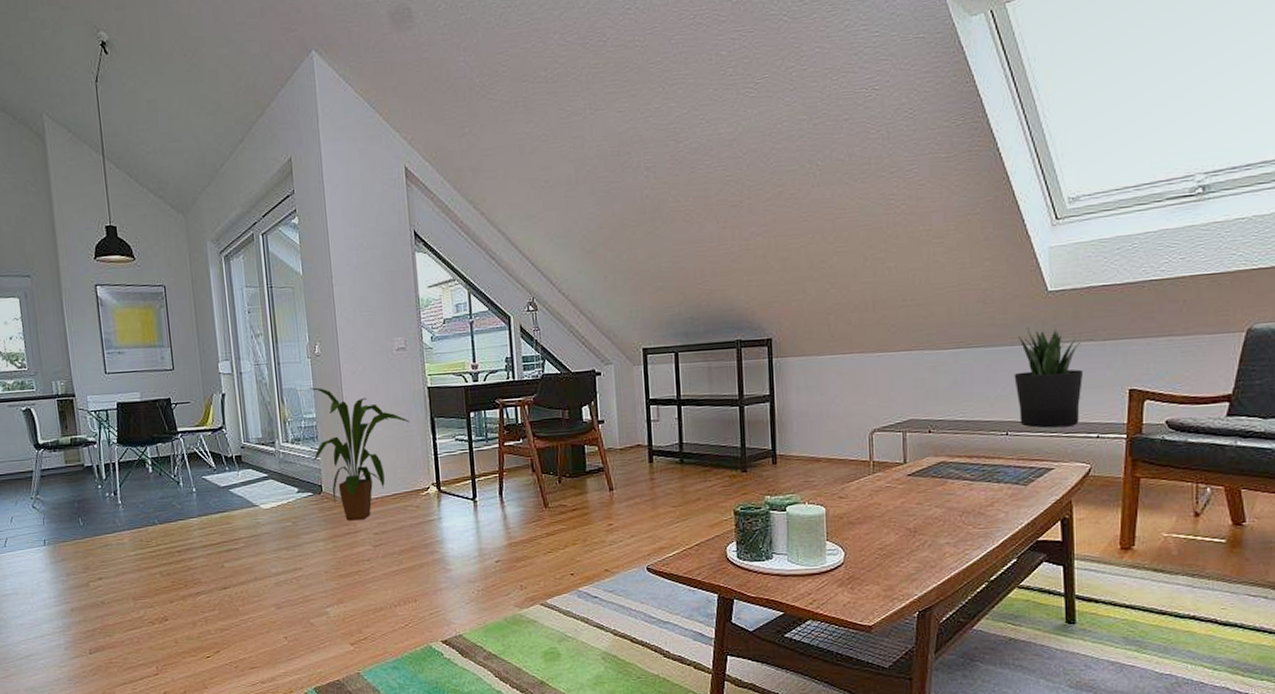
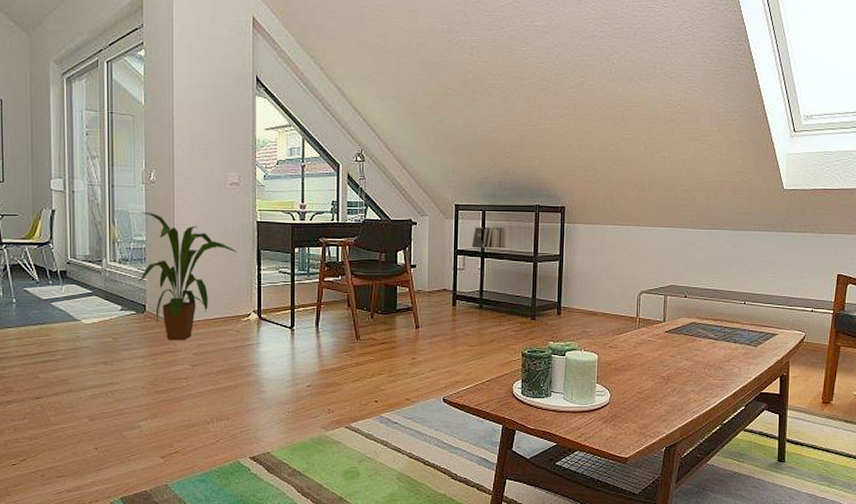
books: none [665,369,706,396] -> present [471,226,507,249]
planter: present [1014,328,1084,428] -> none [753,217,806,301]

